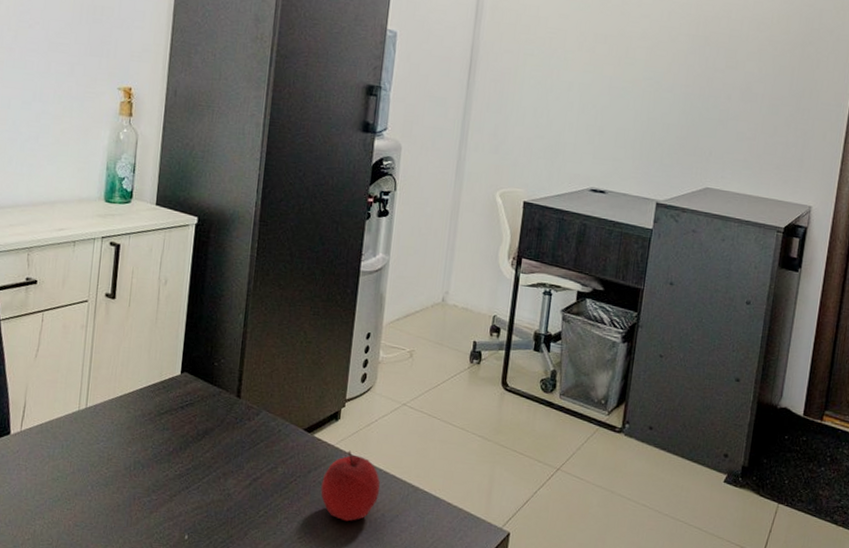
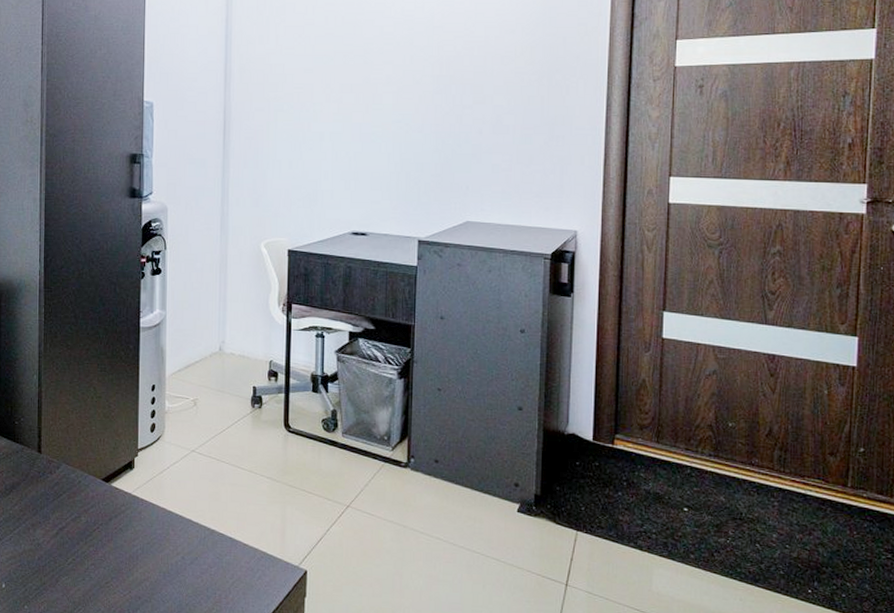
apple: present [320,450,380,522] -> none [122,497,178,566]

